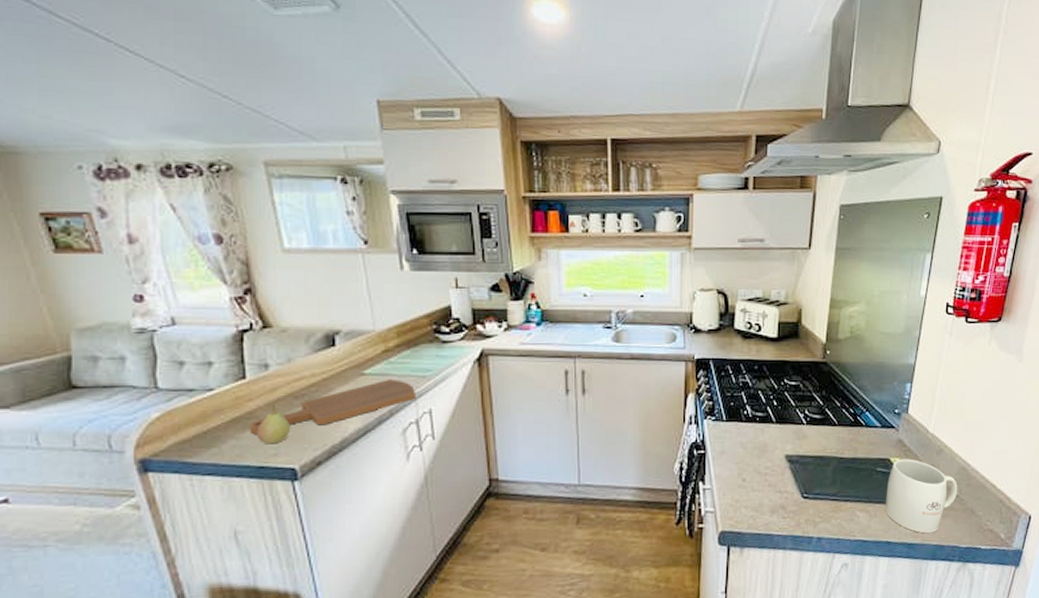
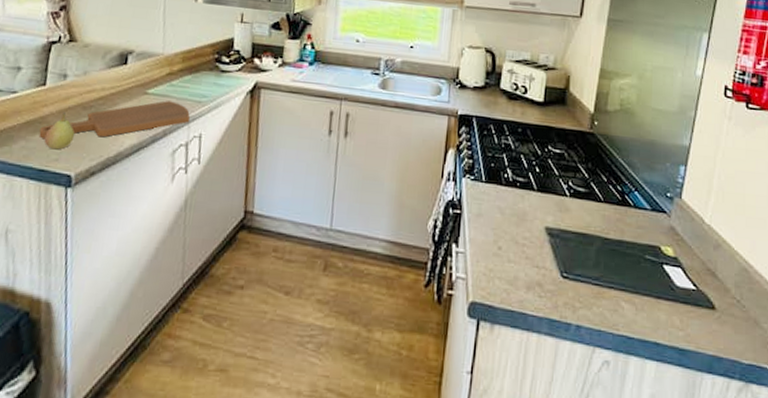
mug: present [885,459,958,534] -> none [653,248,738,341]

